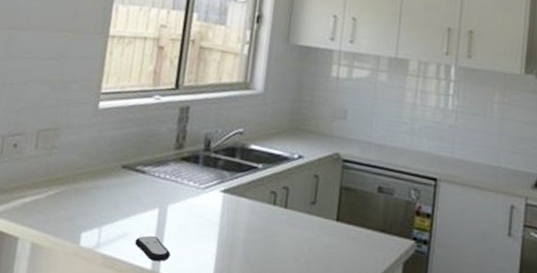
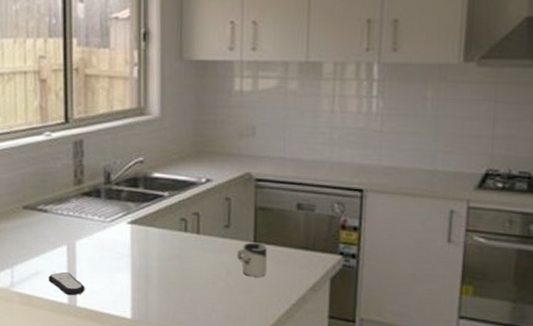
cup: none [319,220,348,257] -> present [237,242,267,277]

